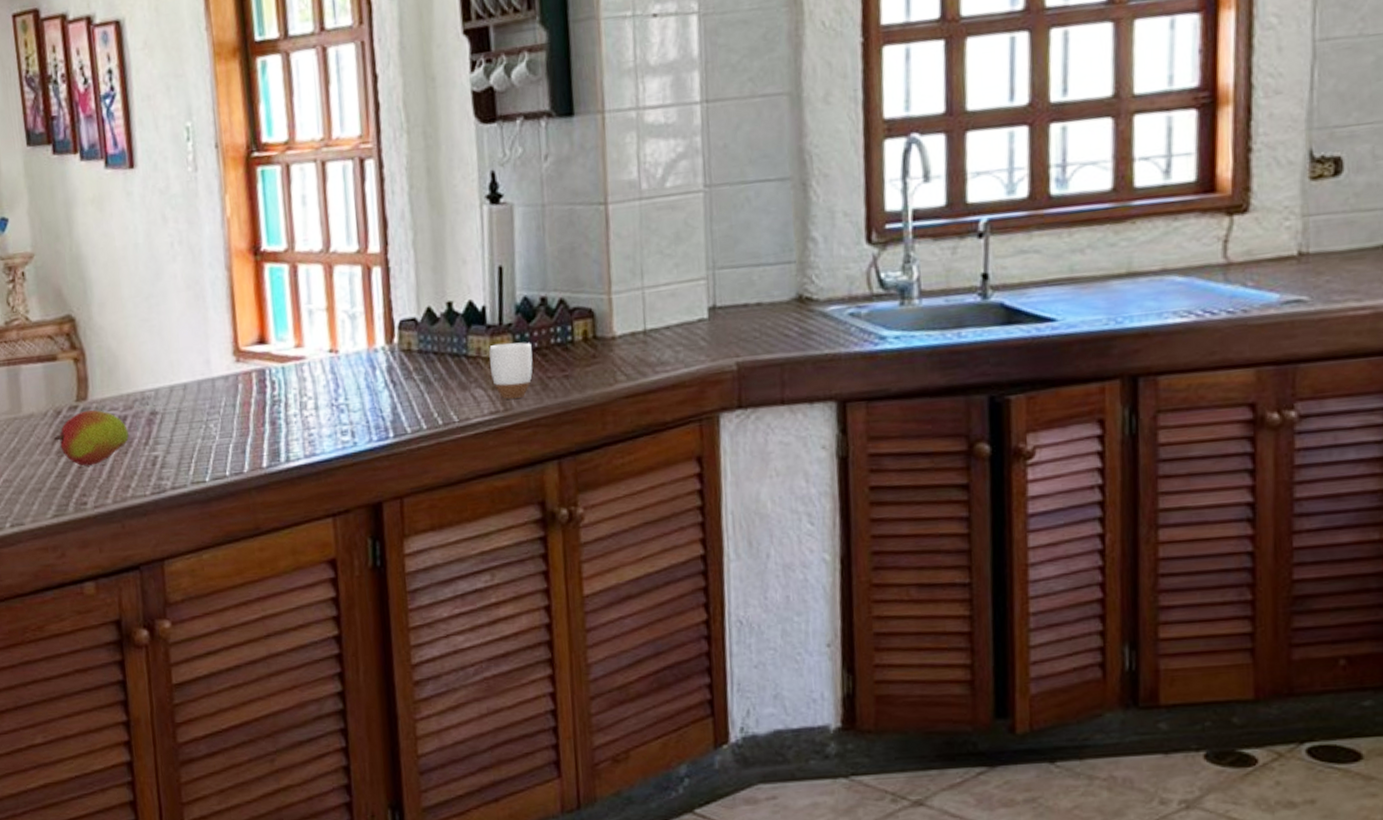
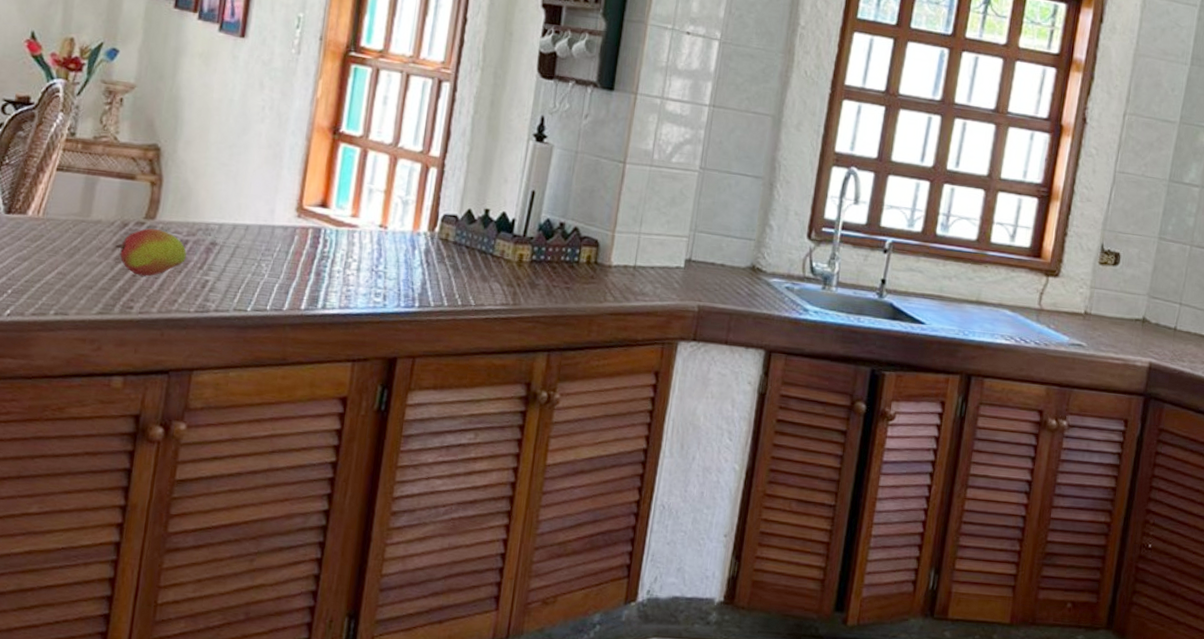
mug: present [489,342,533,399] -> none [508,250,546,297]

